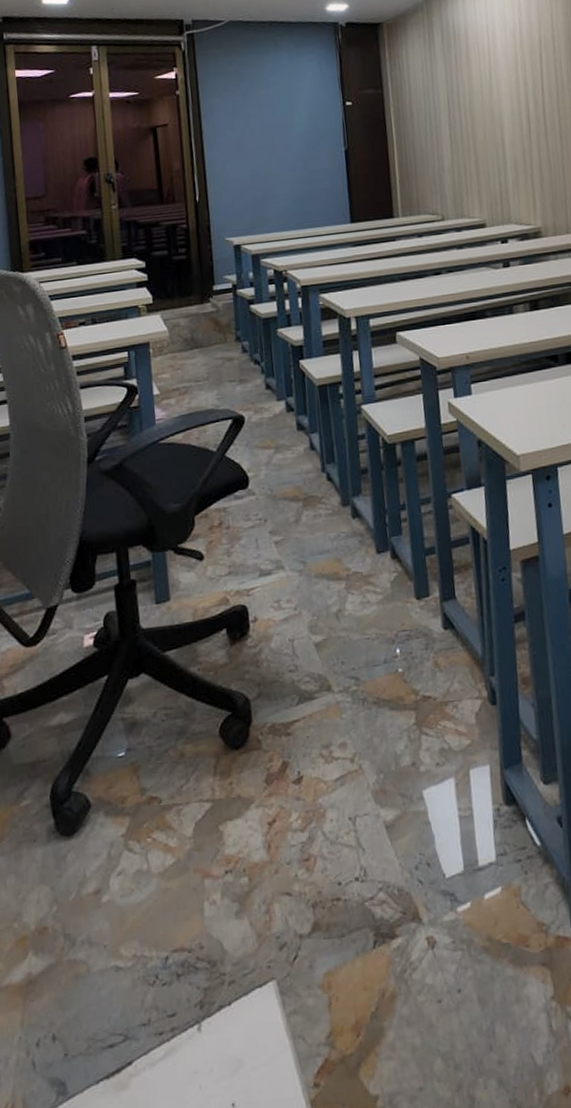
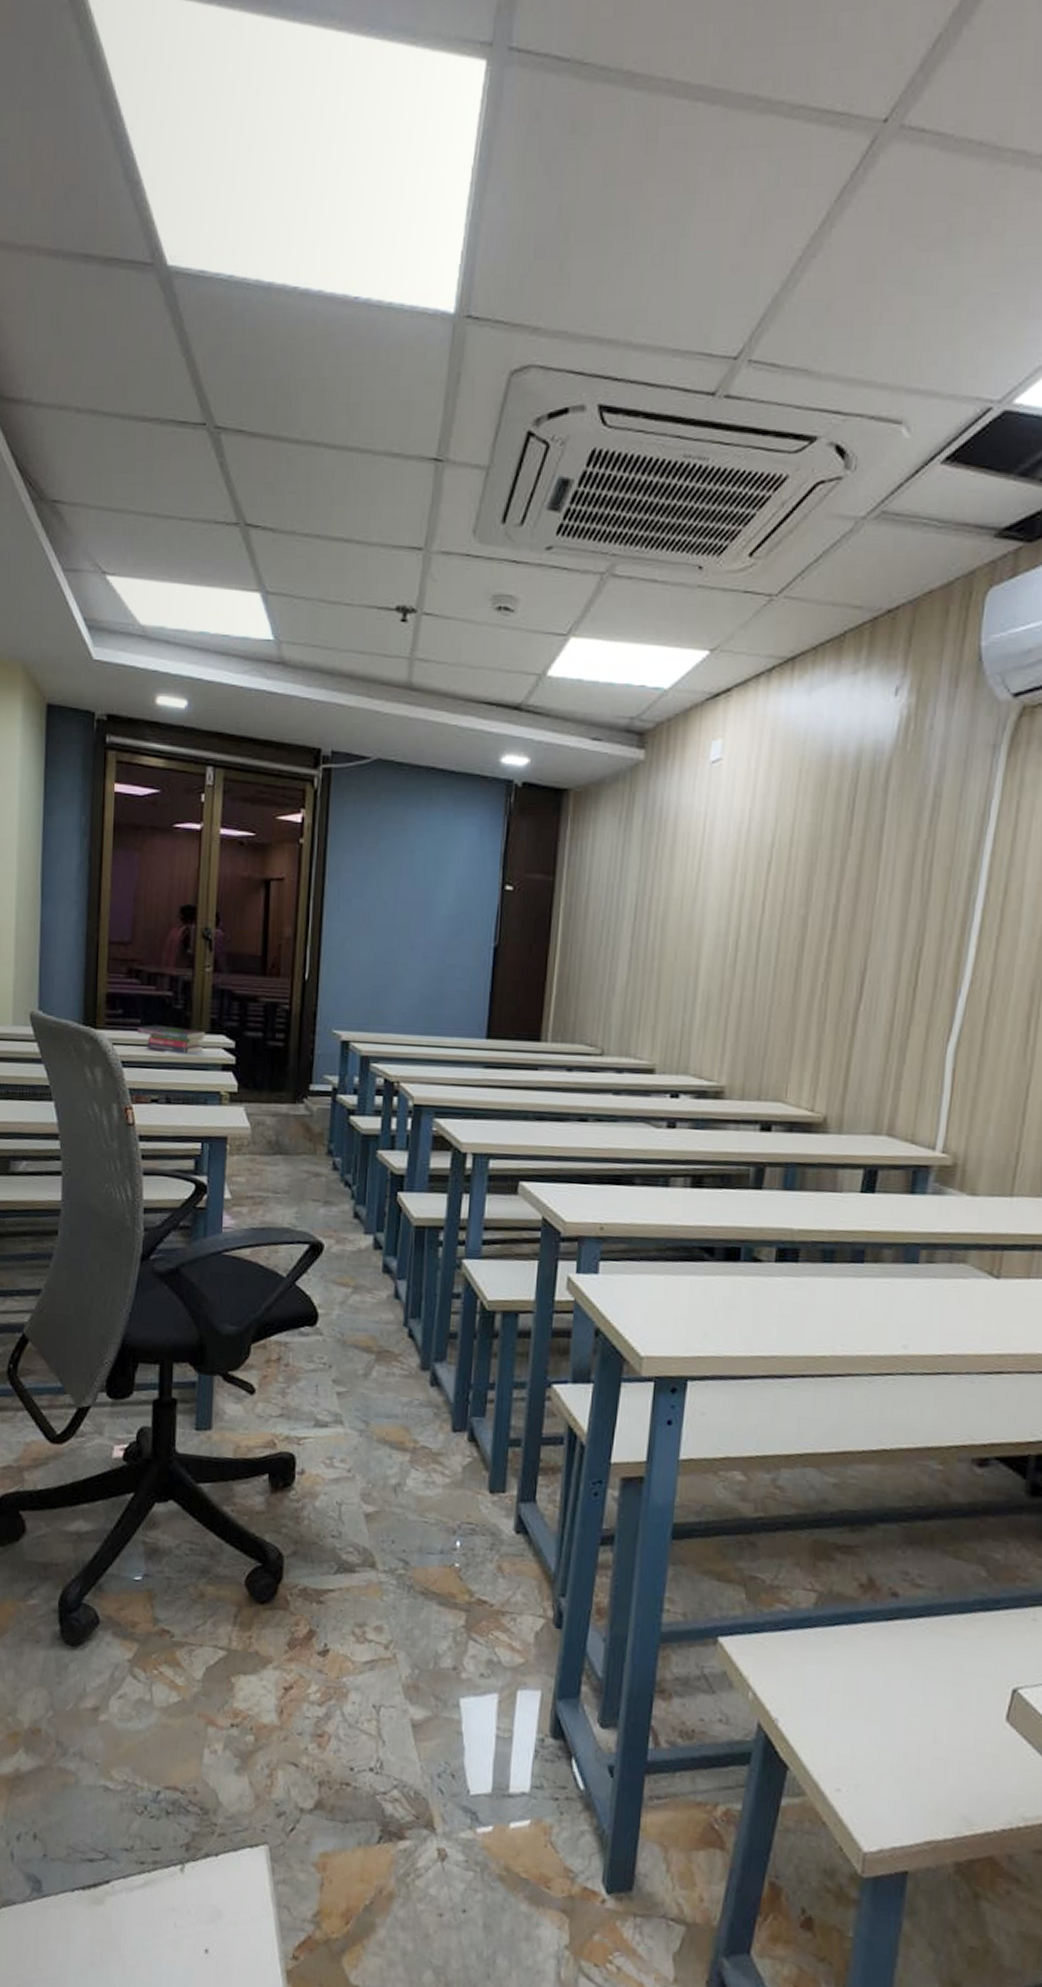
books: none [59,258,119,282] -> present [137,1025,206,1055]

